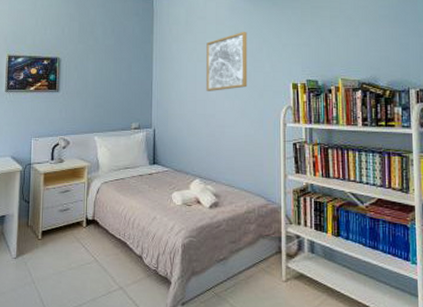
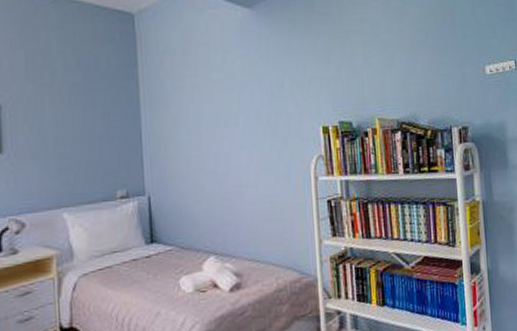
wall art: present [206,32,248,91] -> none [211,63,268,142]

